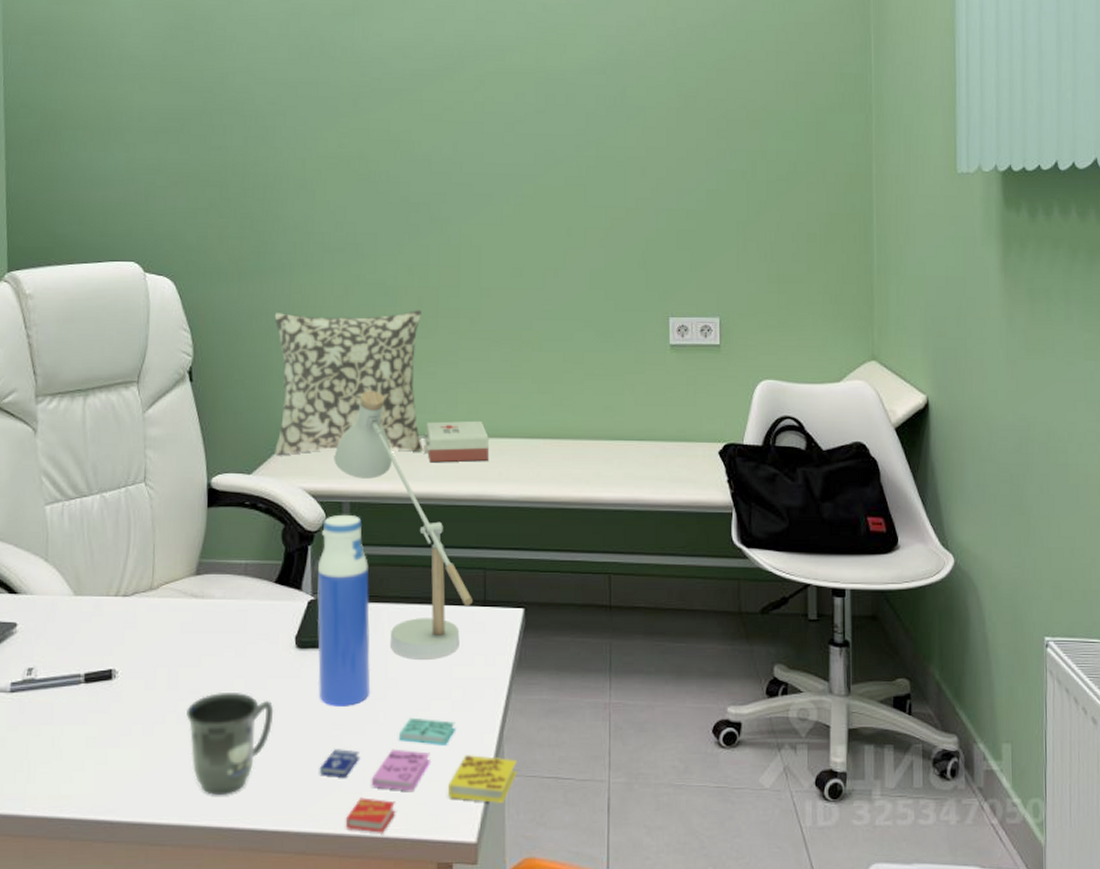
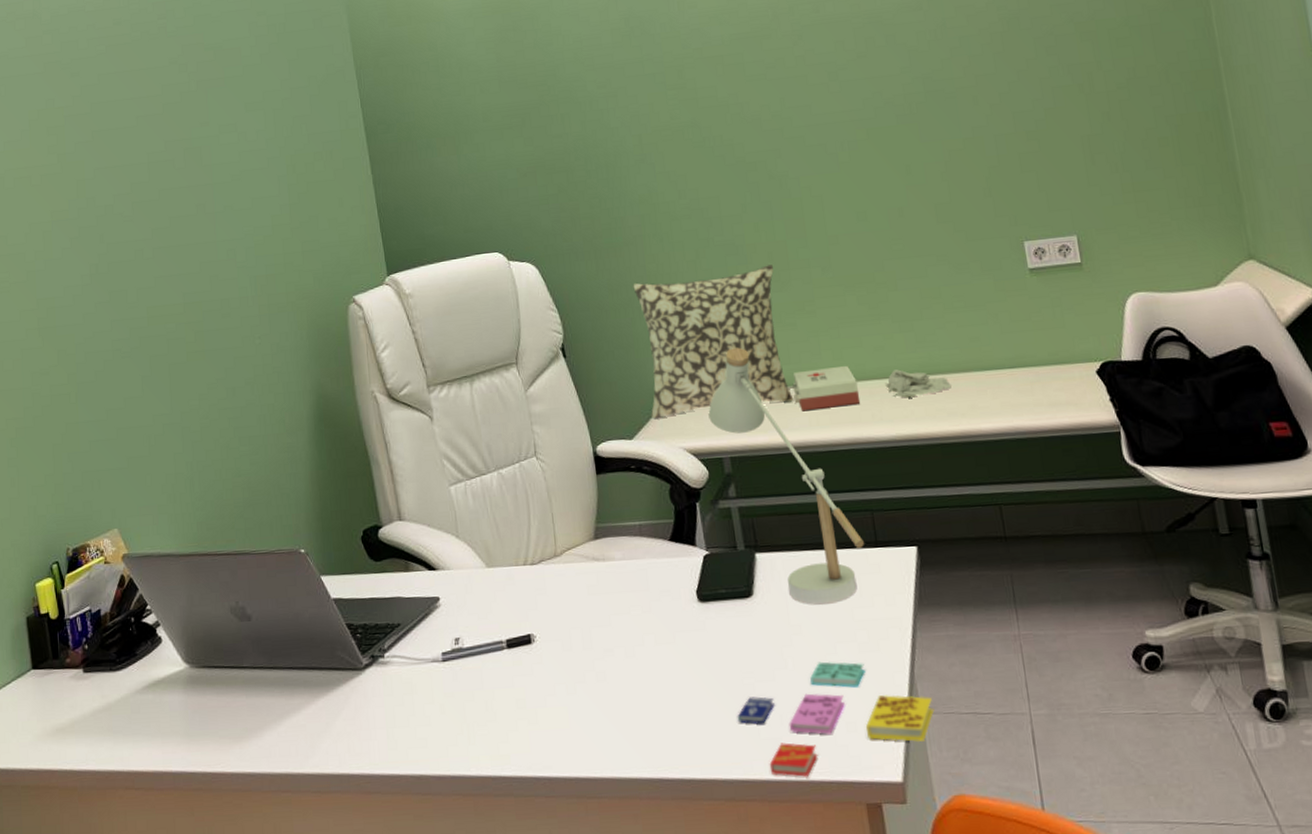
mug: present [186,693,274,795] -> none [604,648,686,747]
water bottle: present [317,514,371,706] -> none [707,469,776,656]
tissue: none [516,430,580,460] -> present [885,369,951,398]

